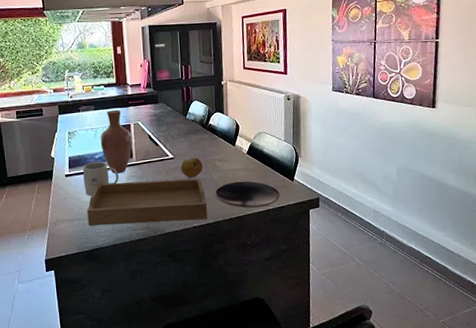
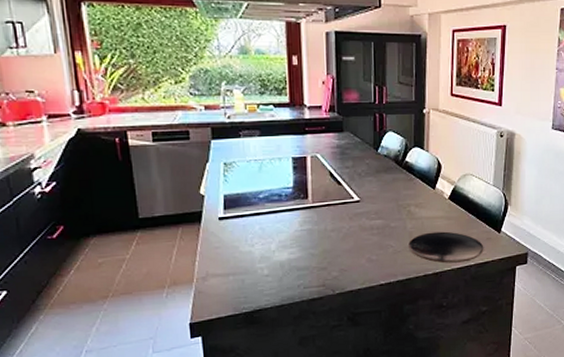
mug: present [83,162,119,196] -> none [242,202,289,245]
serving tray: present [87,178,208,226] -> none [246,226,398,282]
vase: present [100,110,132,174] -> none [266,137,308,218]
fruit: present [180,157,204,178] -> none [368,201,396,226]

